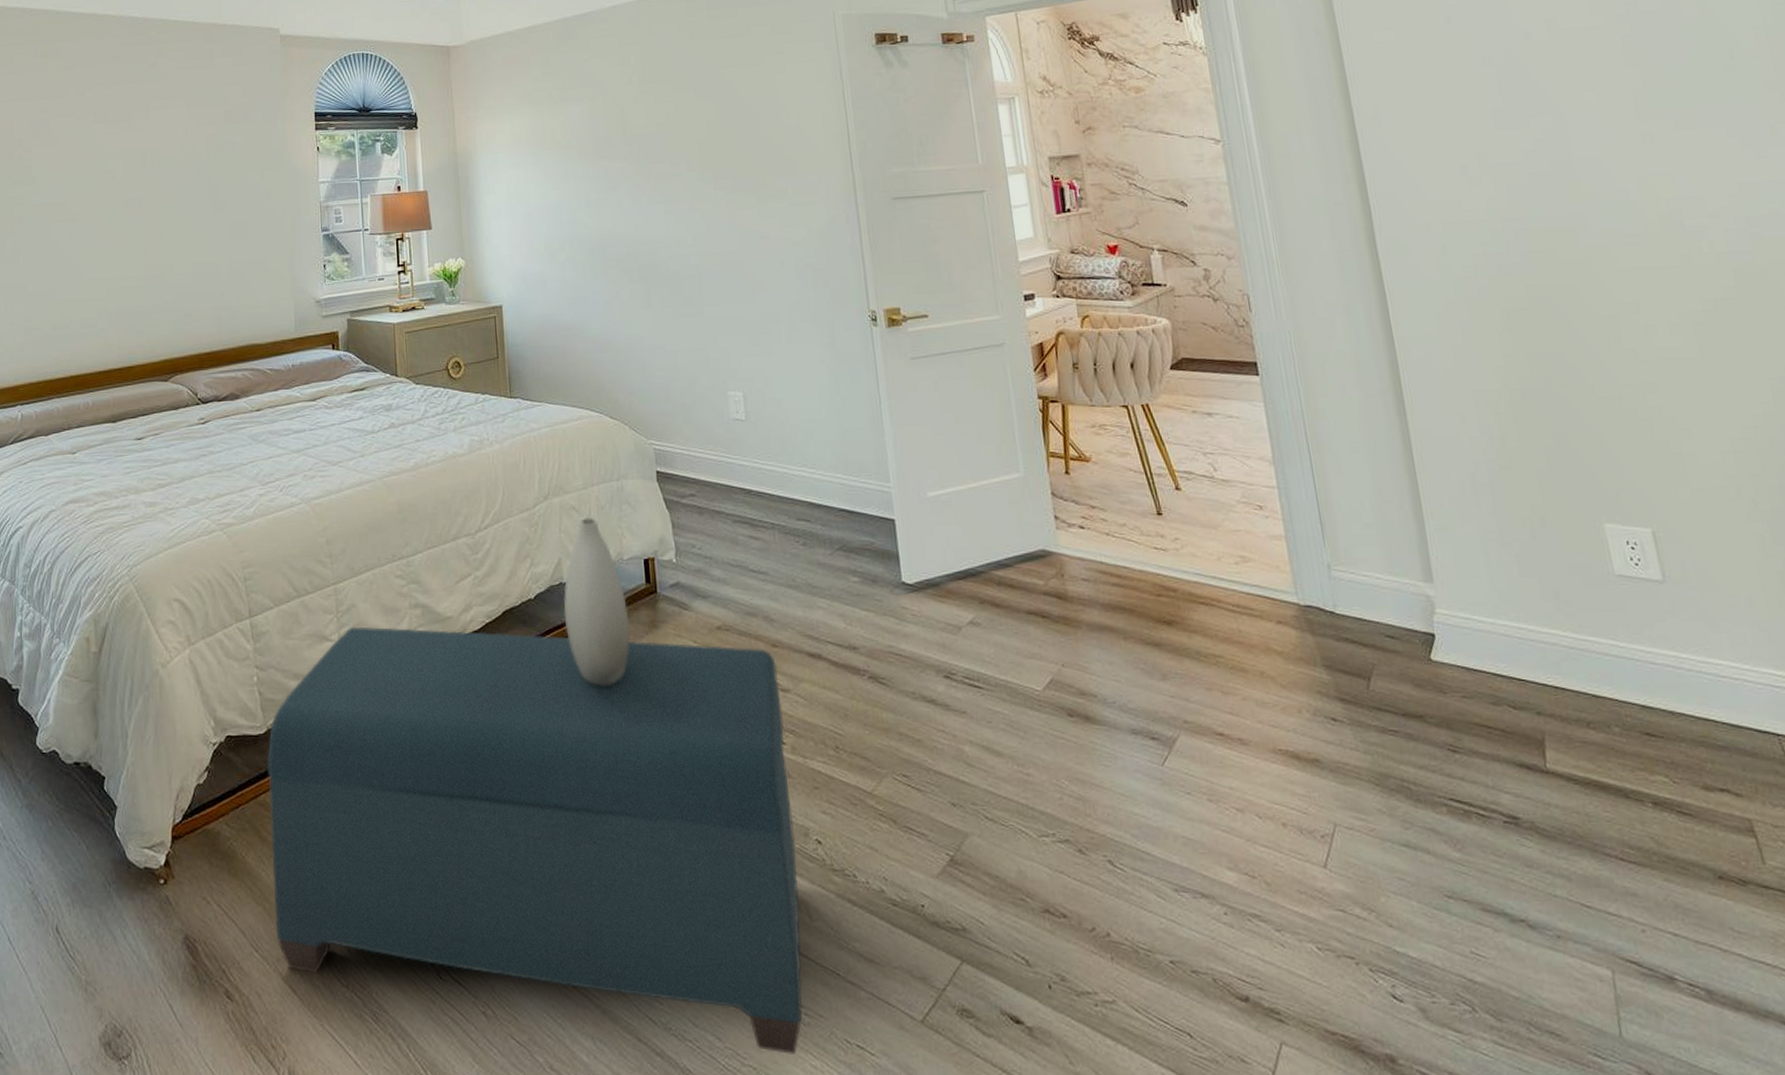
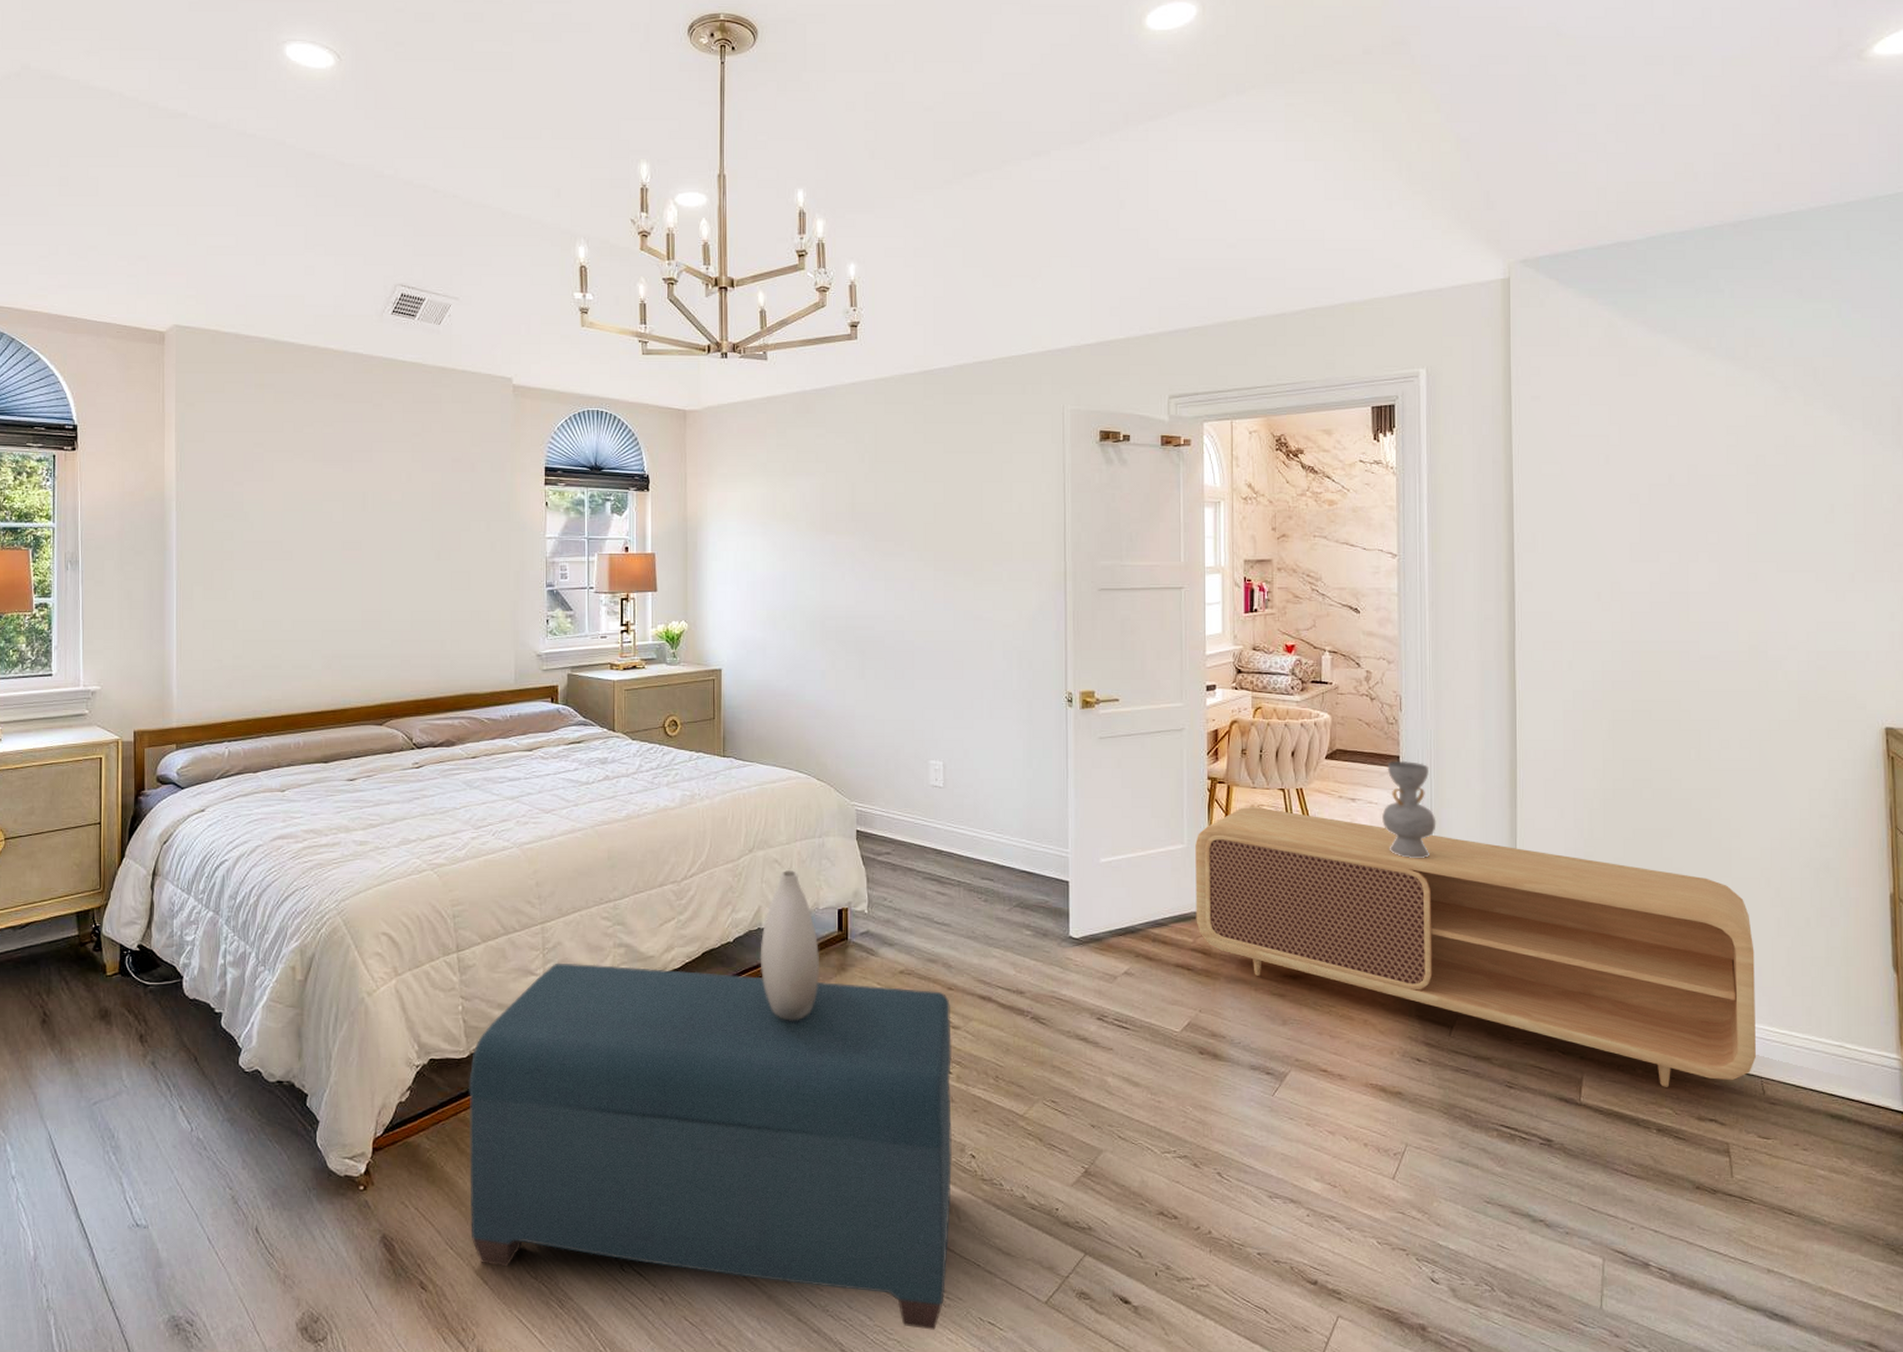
tv stand: none [1033,427,1766,749] -> present [1195,807,1756,1087]
decorative vase: none [1243,367,1313,479] -> present [1382,760,1436,858]

